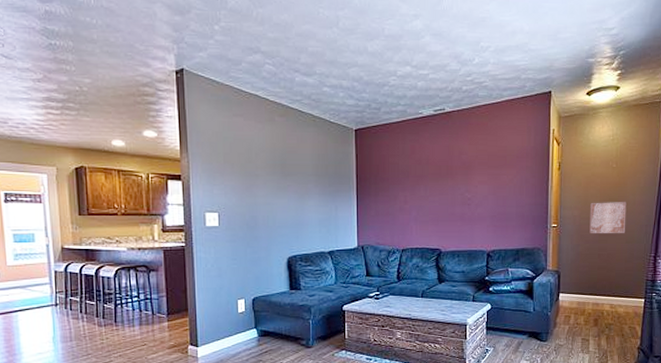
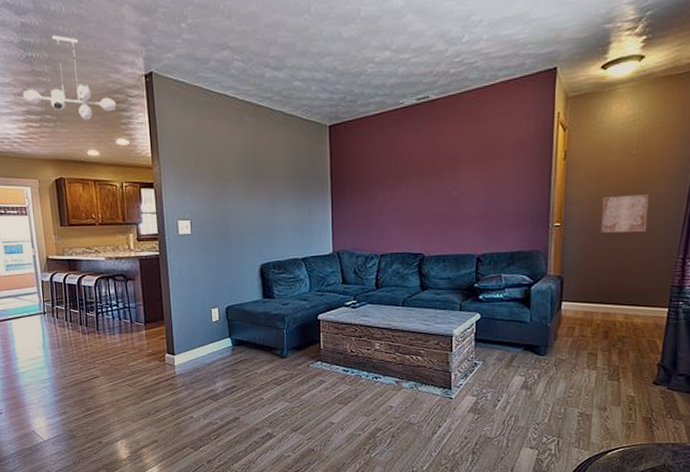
ceiling light fixture: none [43,25,145,111] -> present [22,34,116,120]

